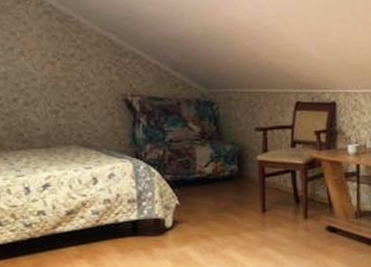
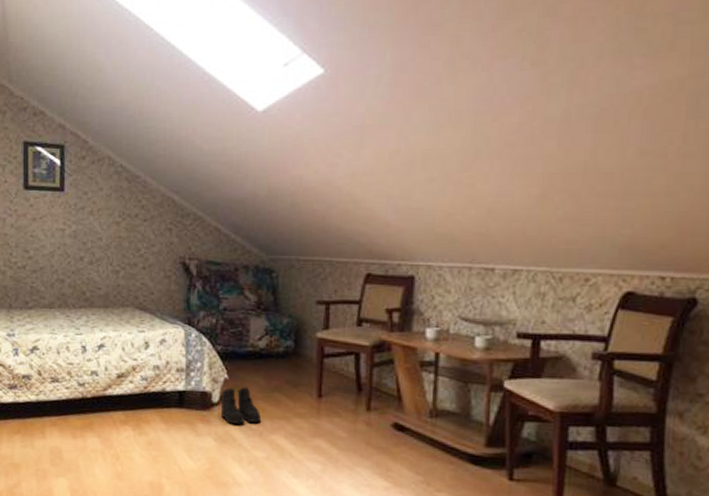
boots: none [174,210,213,245] -> present [220,387,261,424]

